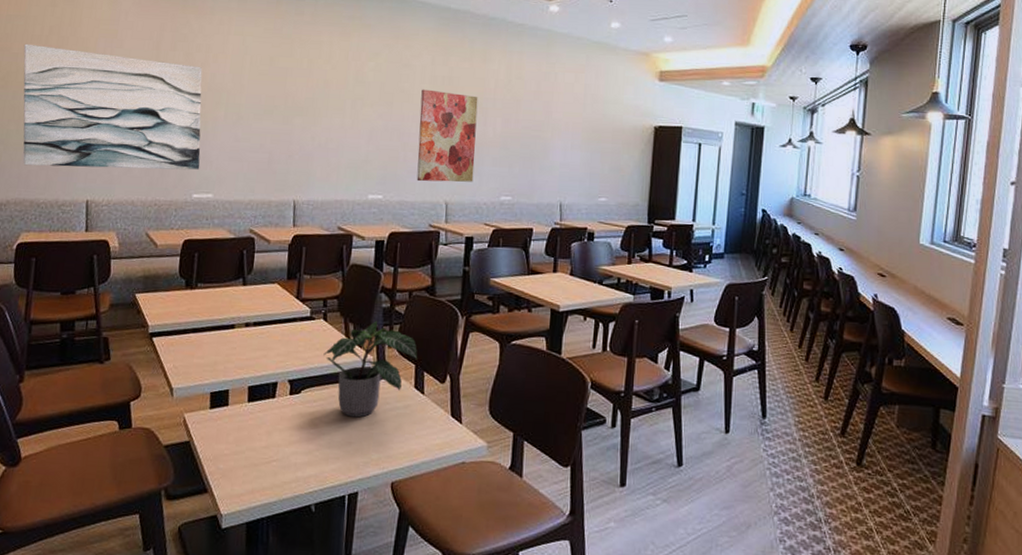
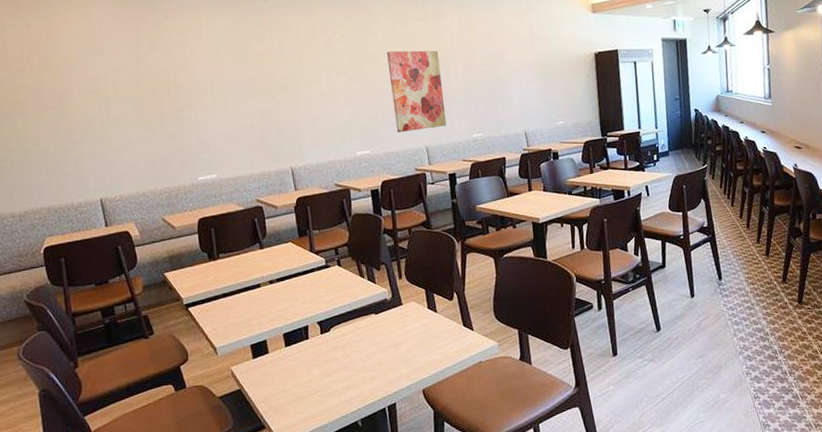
wall art: present [23,43,203,171] -> none [7,61,200,177]
potted plant: present [323,321,418,418] -> none [344,258,426,343]

